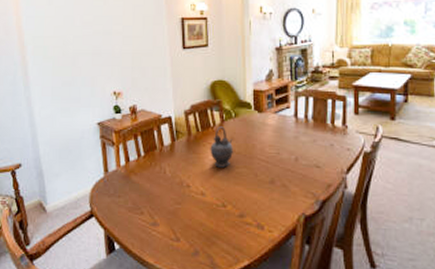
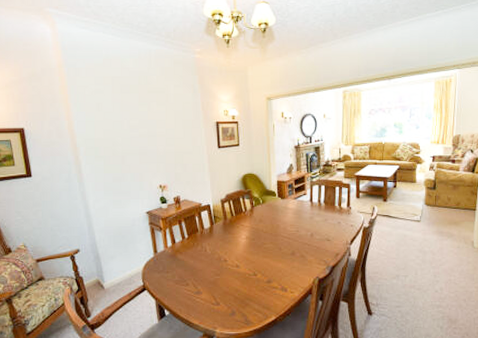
teapot: present [210,126,234,168] -> none [243,211,262,244]

